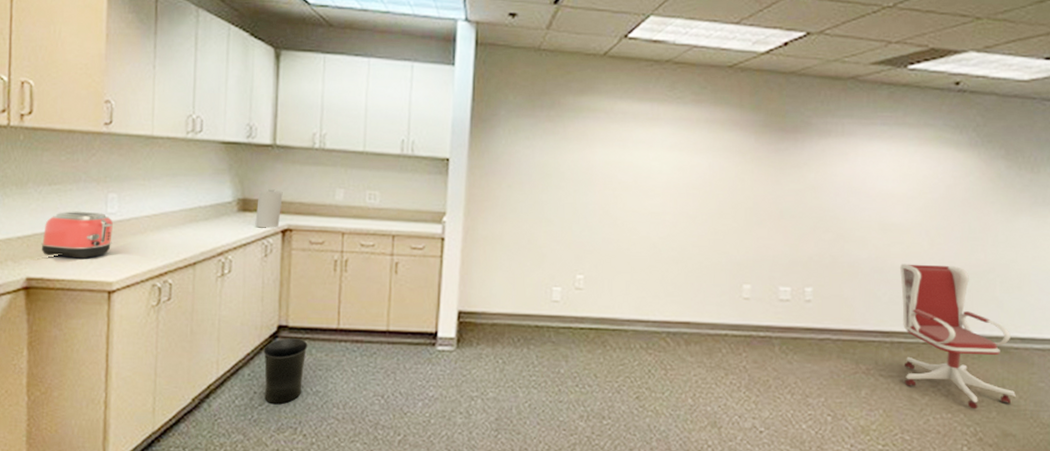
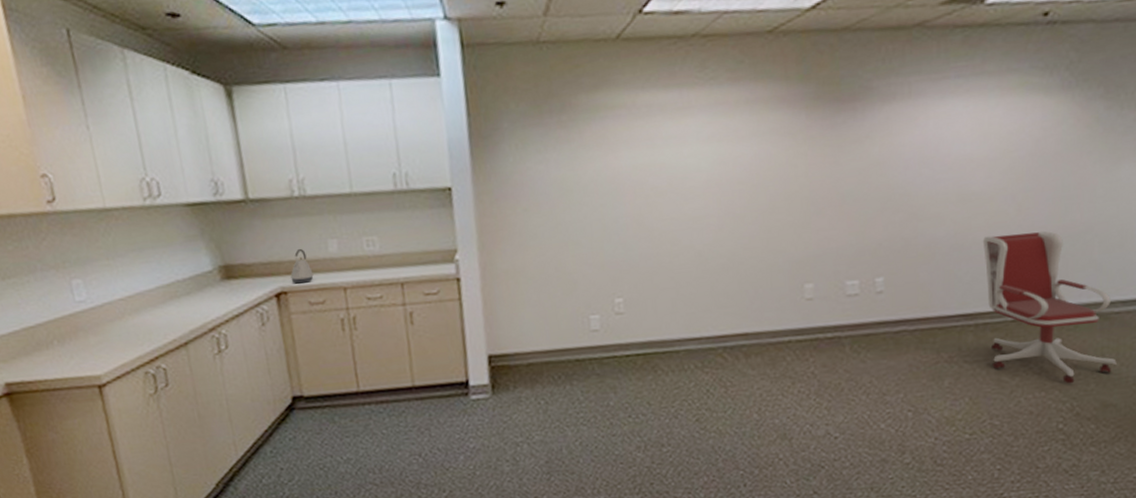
toaster: present [41,211,114,259] -> none [9,302,90,357]
paper towel holder: present [255,189,283,228] -> none [240,250,272,295]
waste bin: present [264,338,308,405] -> none [281,407,332,478]
kettle: none [298,193,318,224] -> present [290,248,314,284]

